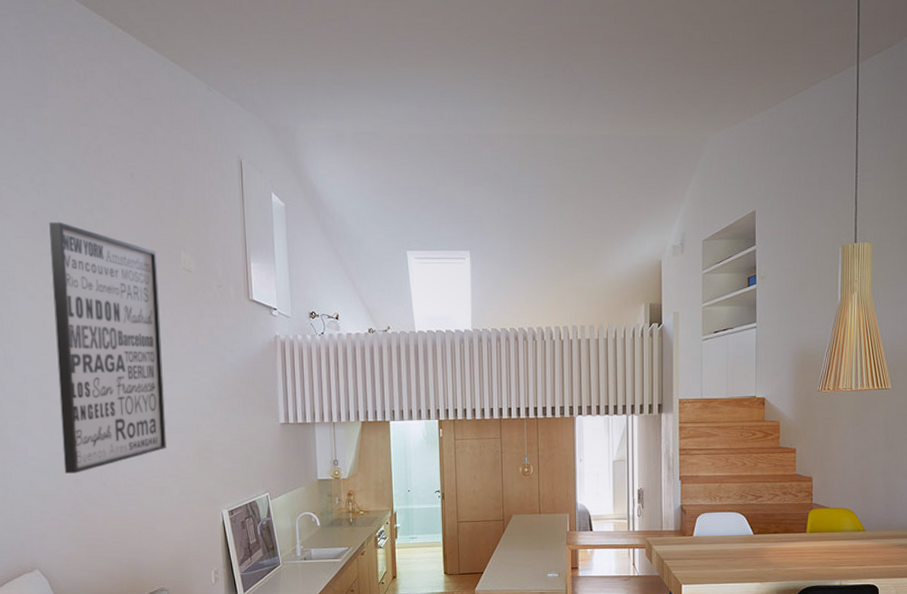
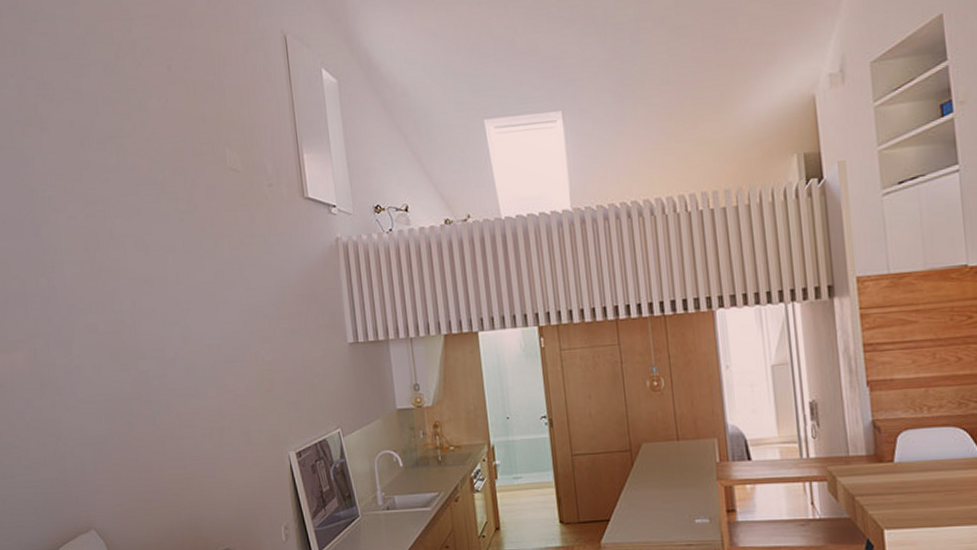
wall art: present [49,222,166,474] -> none [86,130,223,417]

